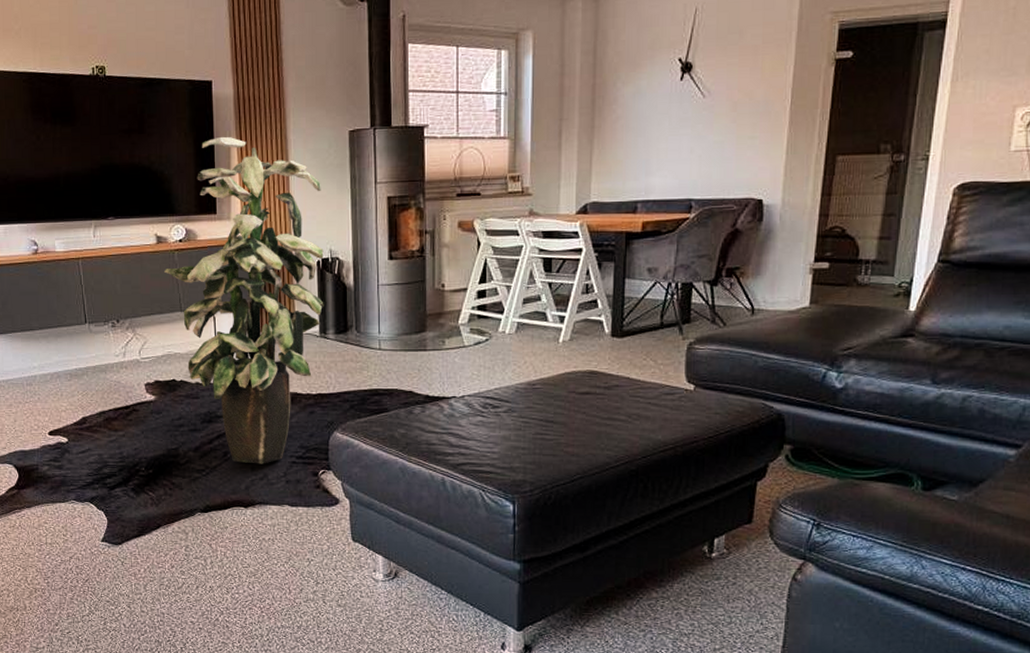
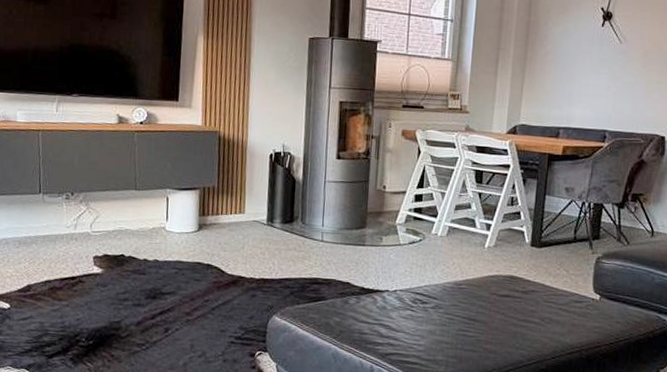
indoor plant: present [163,136,324,464] -> none [122,30,280,343]

